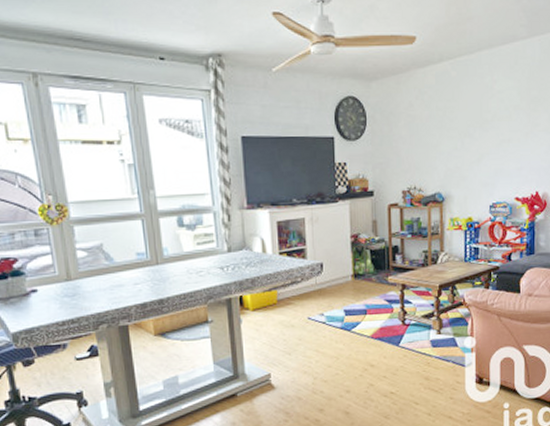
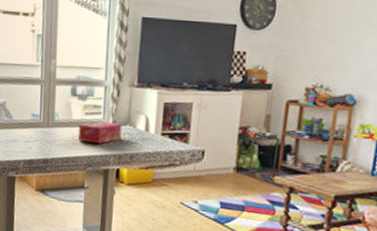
tissue box: none [192,250,239,274] -> present [78,122,123,144]

